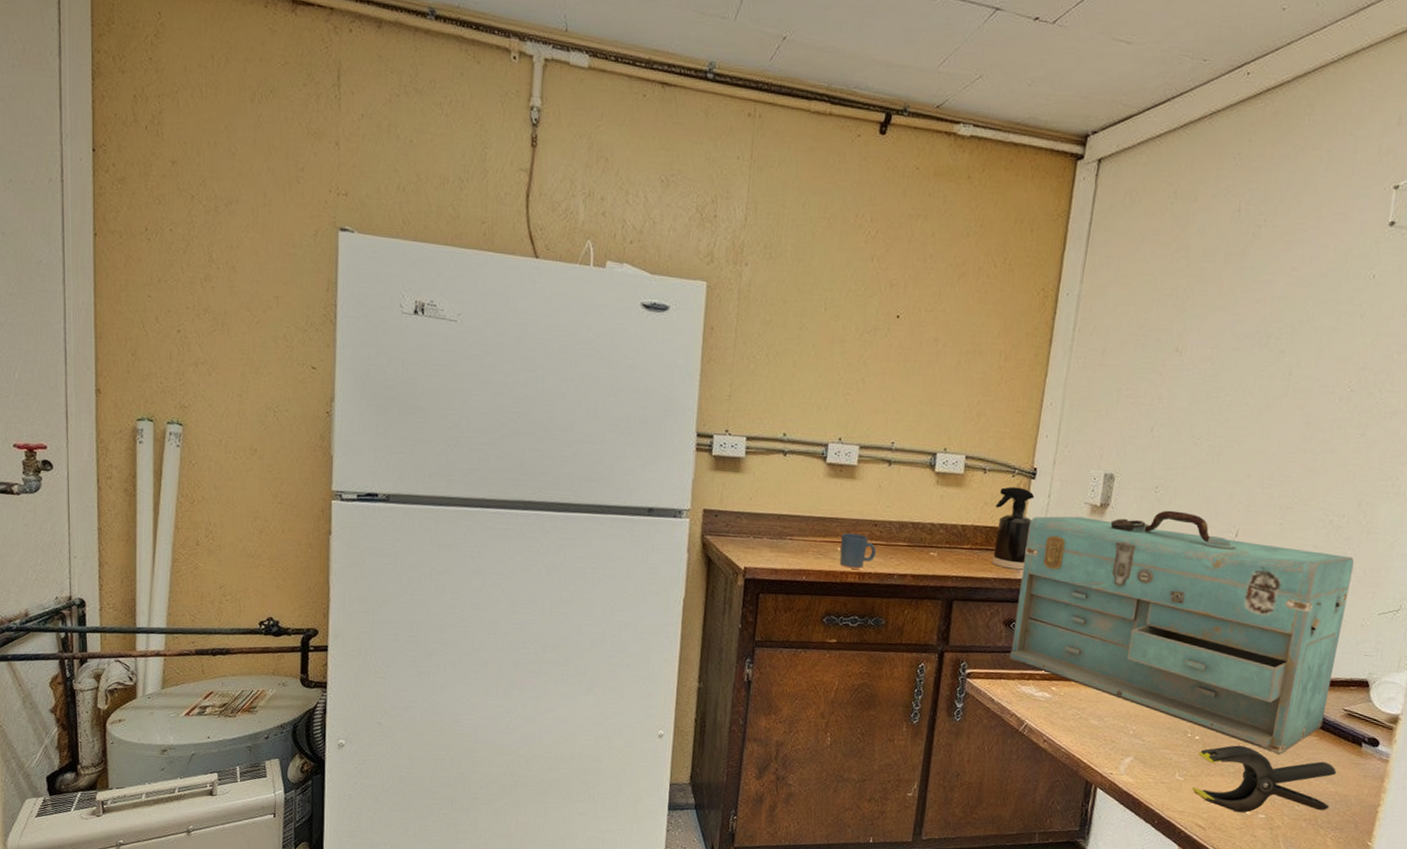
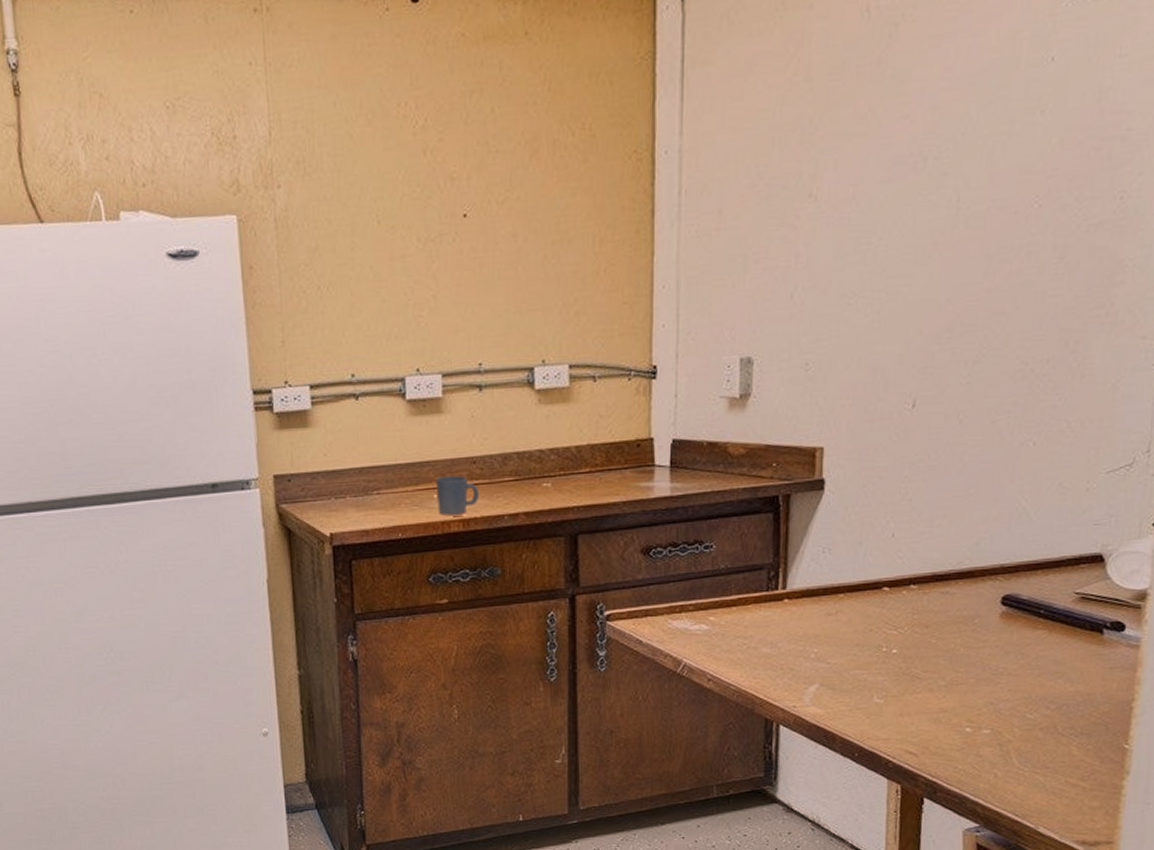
spray bottle: present [991,486,1035,570] -> none [612,391,660,488]
toolbox: present [1010,510,1354,754] -> none [654,388,1068,656]
clamp: present [1192,745,1337,813] -> none [896,653,1075,732]

